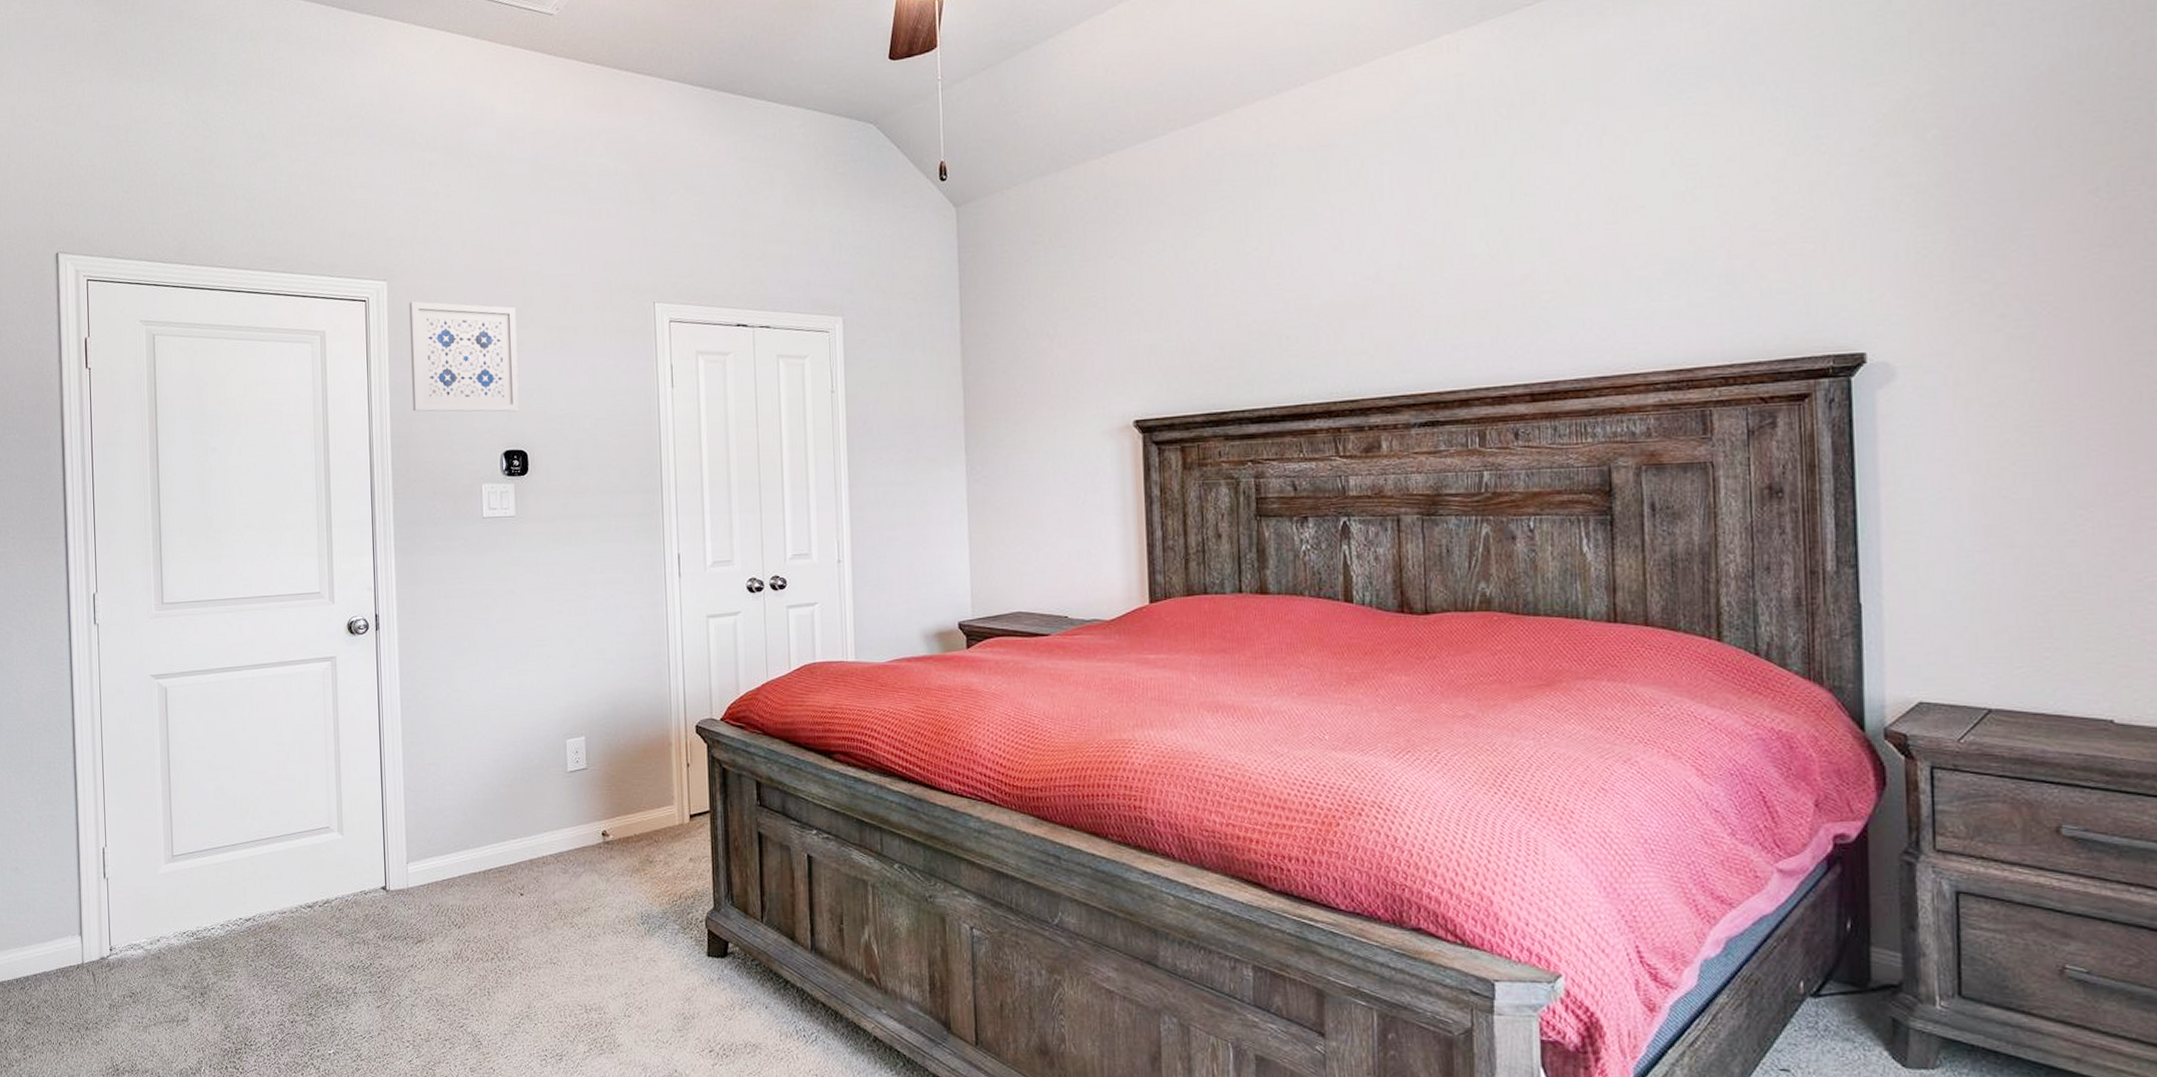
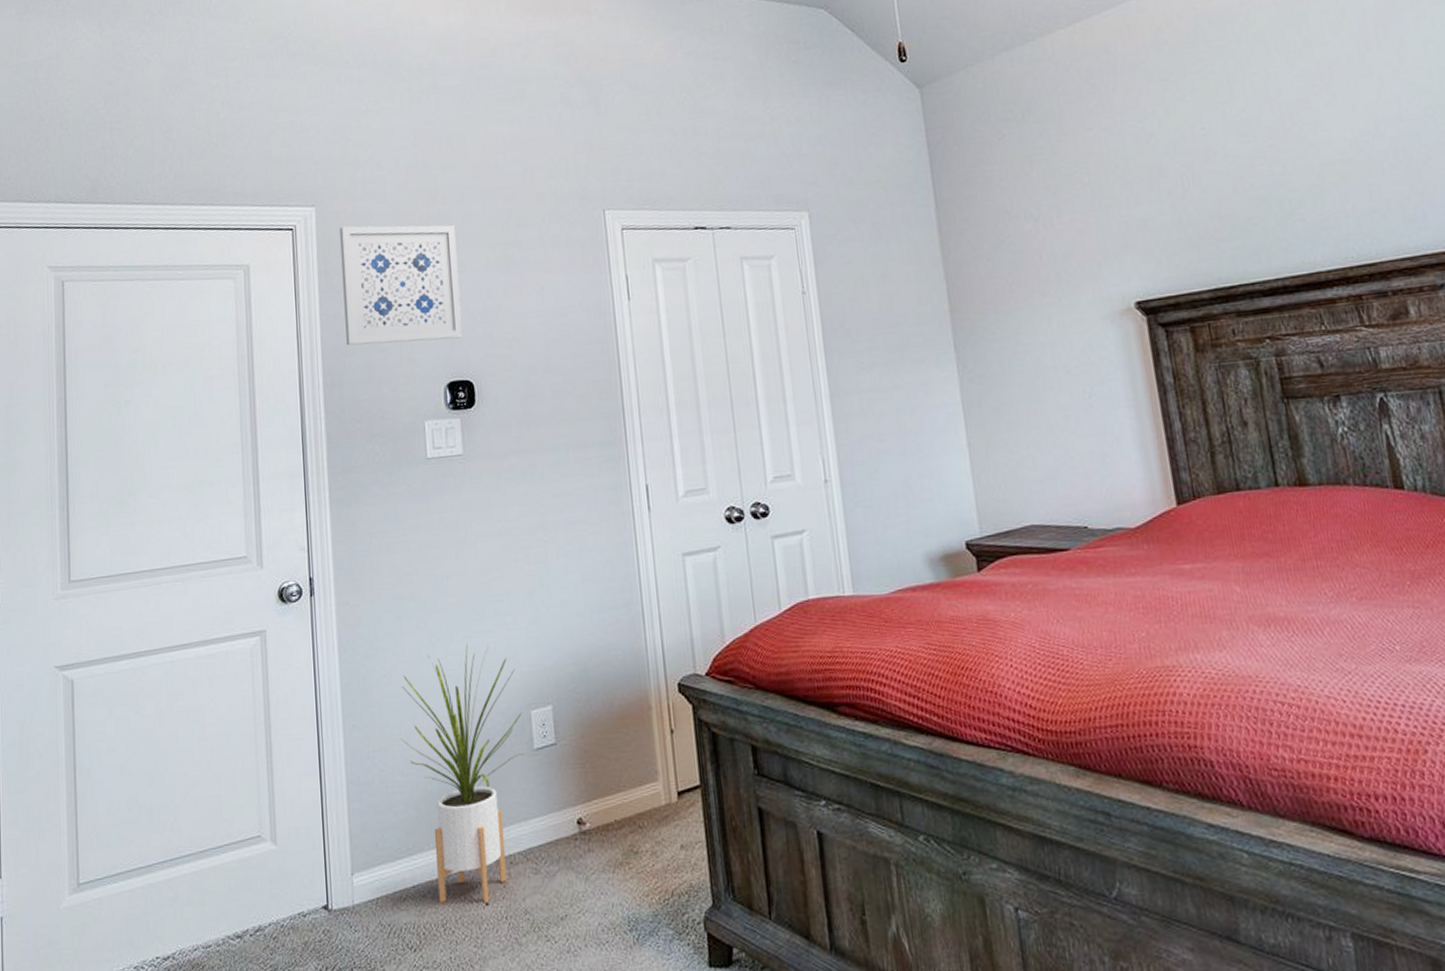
house plant: none [452,679,559,893] -> present [401,643,523,903]

